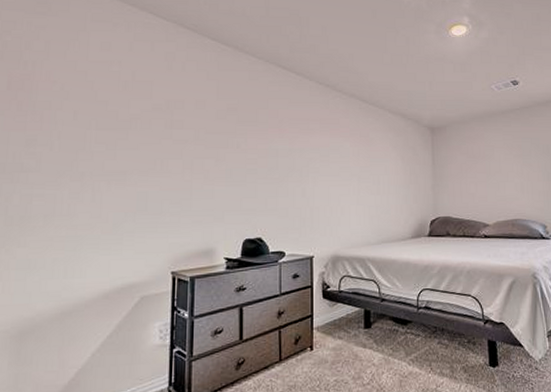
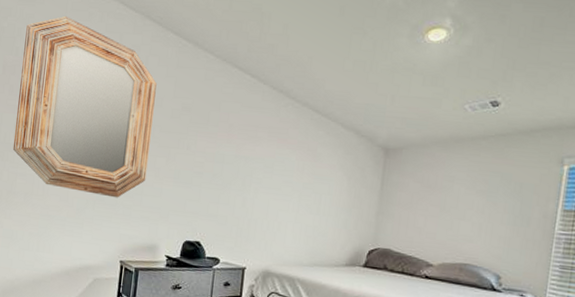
home mirror: none [25,27,197,206] -> present [12,15,157,198]

